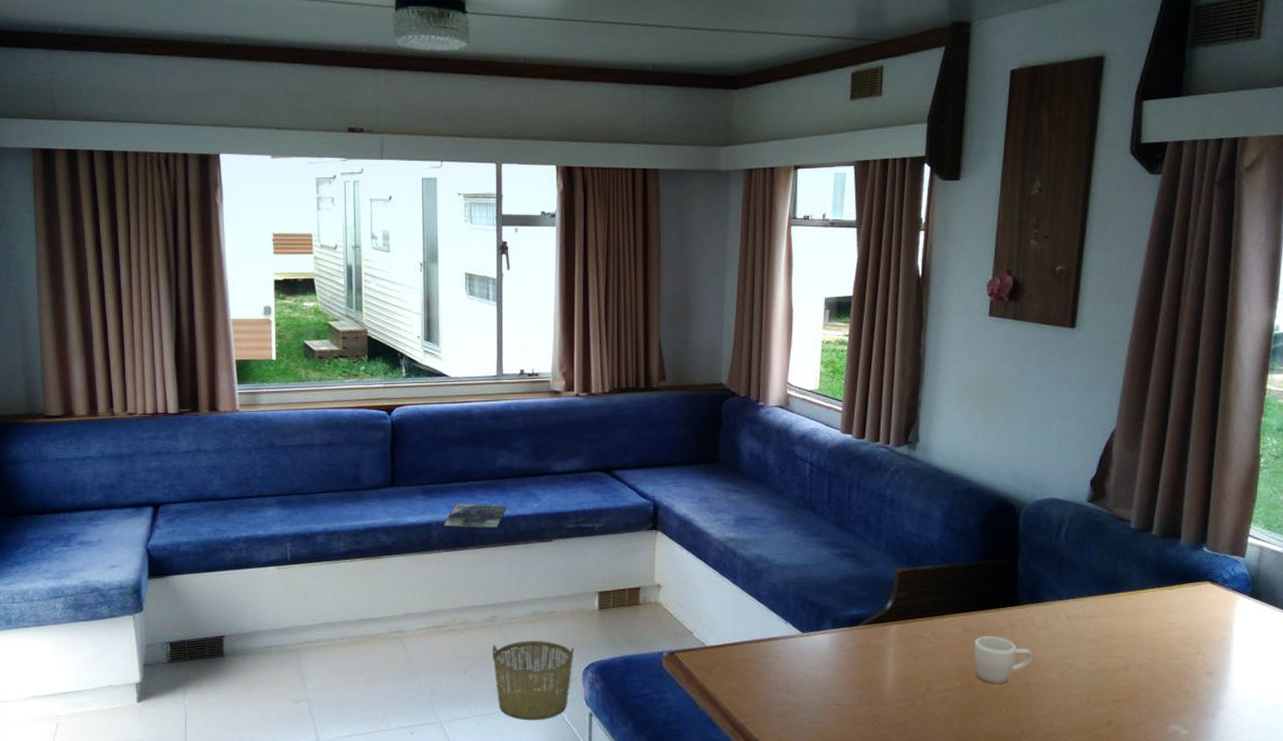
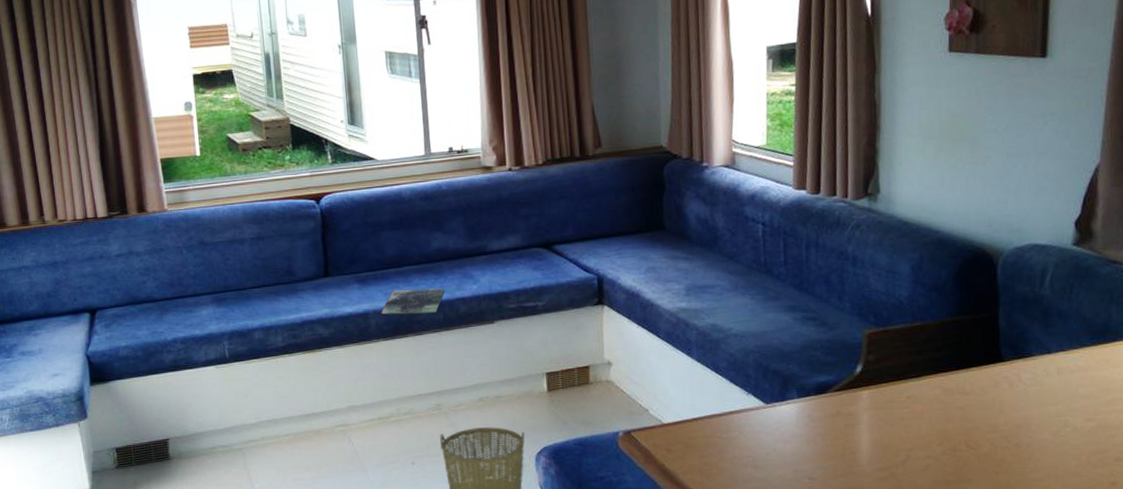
mug: present [972,635,1033,684] -> none [954,396,1022,448]

